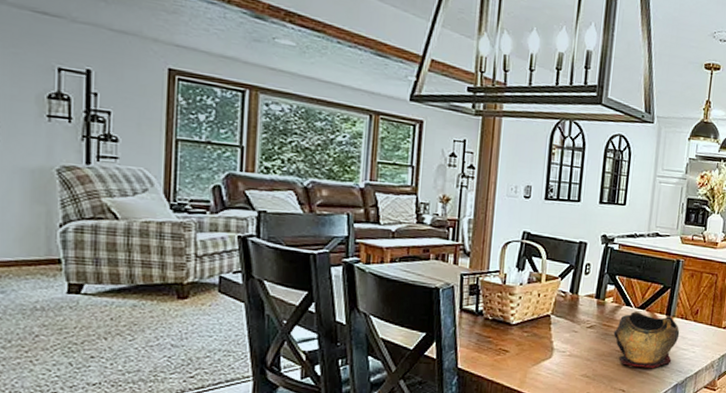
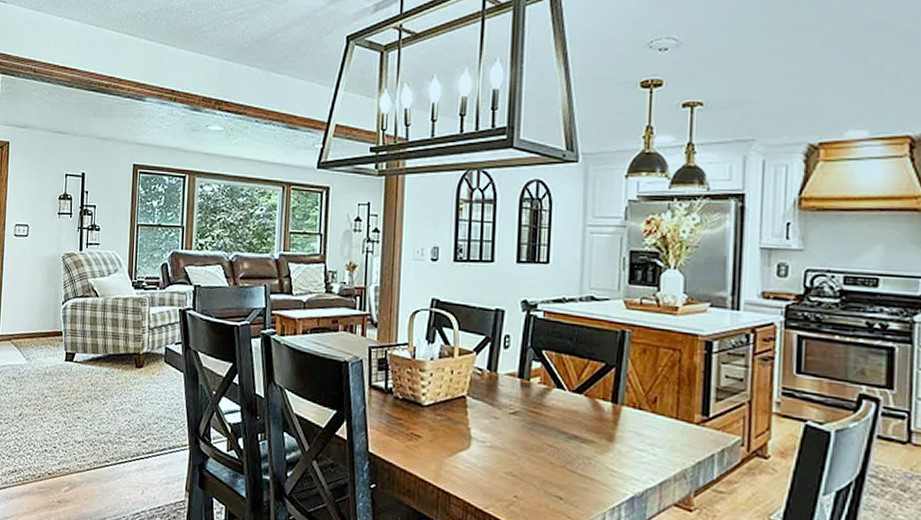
decorative bowl: present [613,311,680,369] -> none [543,395,633,473]

